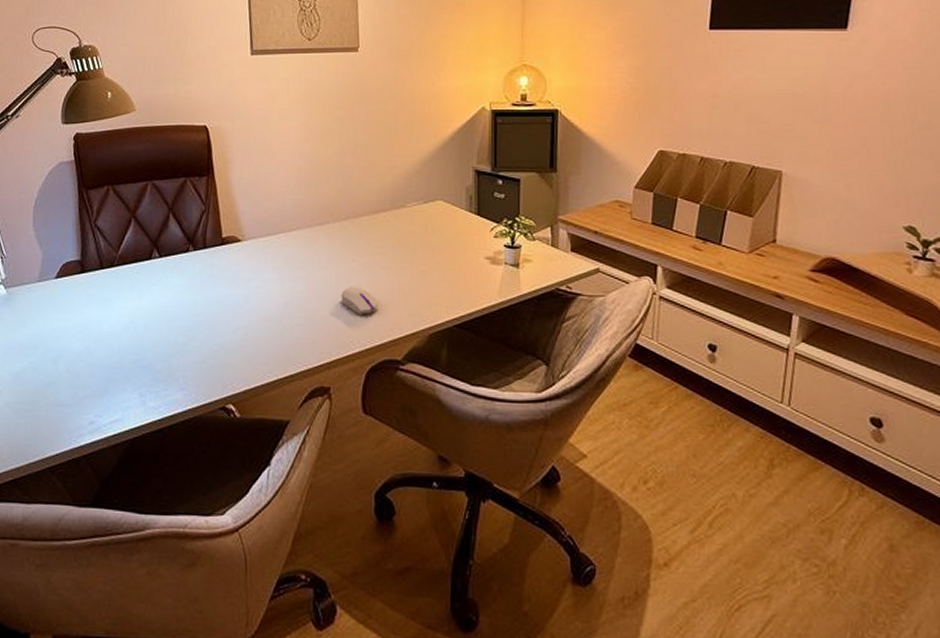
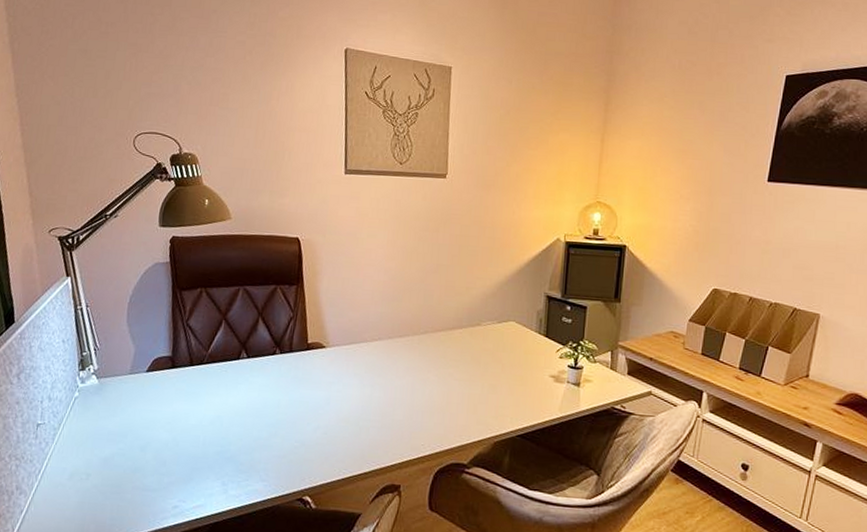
computer mouse: present [341,286,379,314] -> none [415,394,451,421]

